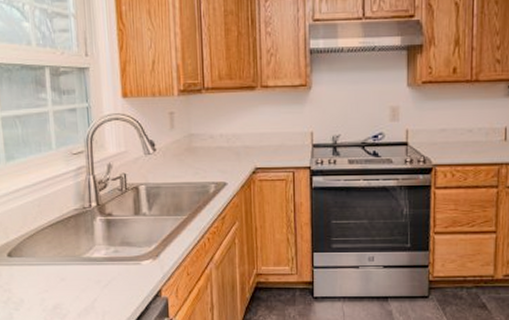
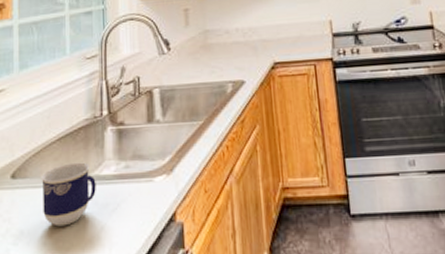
cup: none [36,246,88,297] -> present [42,162,96,227]

